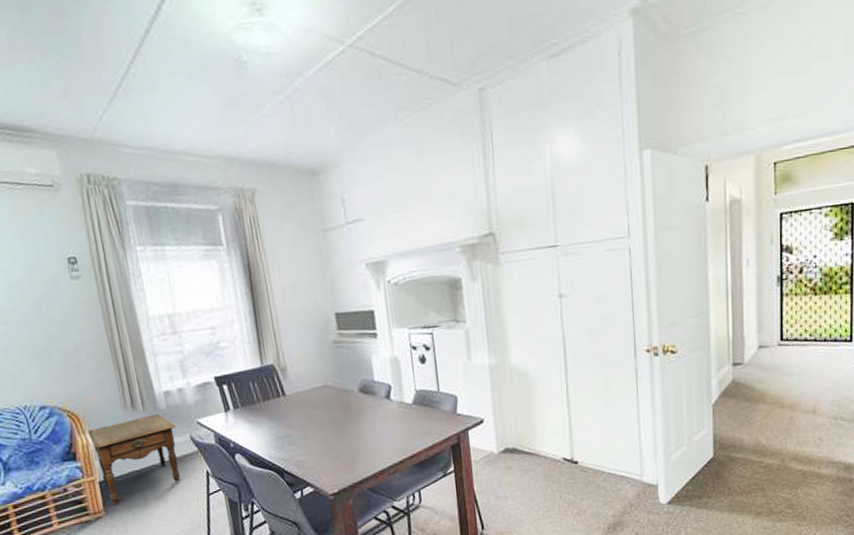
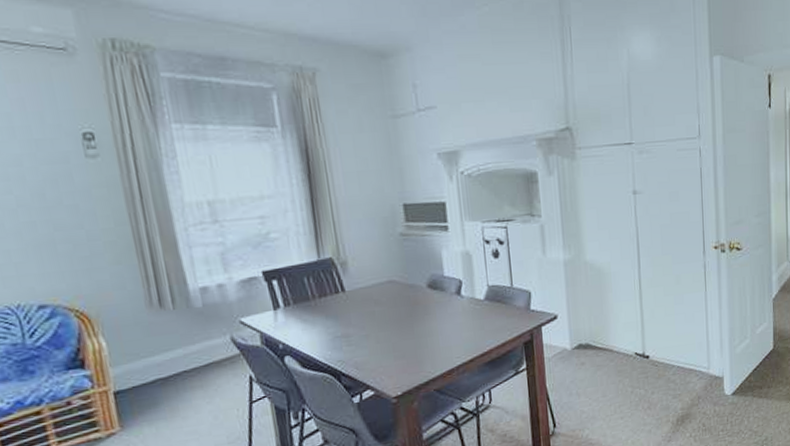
side table: present [88,413,181,505] -> none [101,312,218,418]

